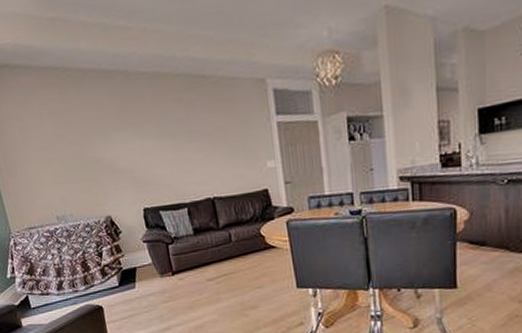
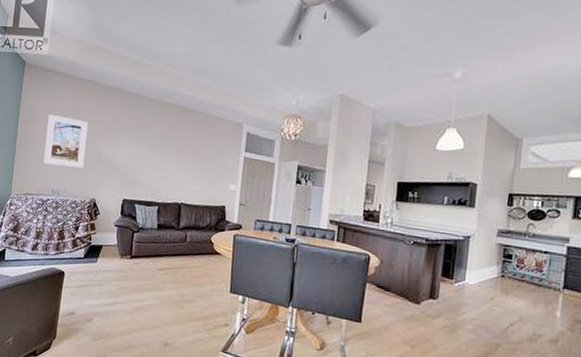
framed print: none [21,122,84,188] -> present [43,115,88,168]

